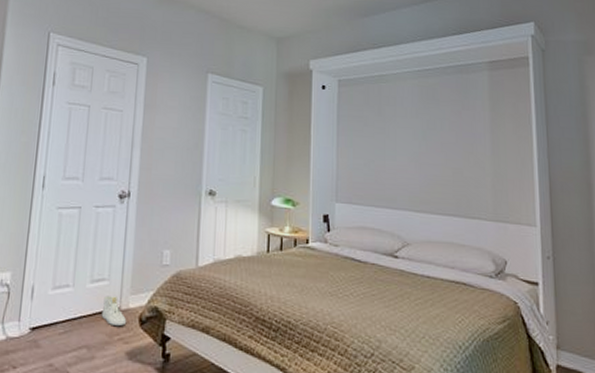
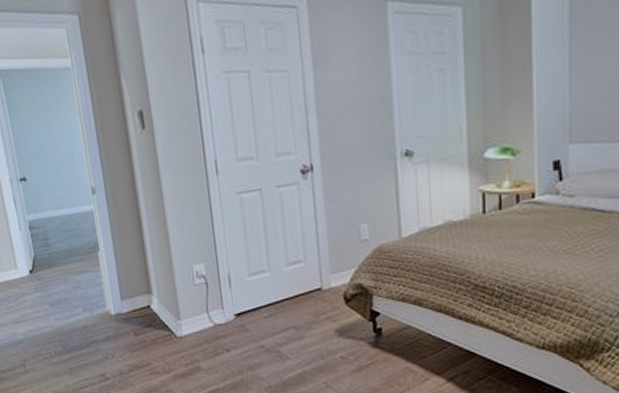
sneaker: present [101,296,127,326] -> none [303,277,332,305]

